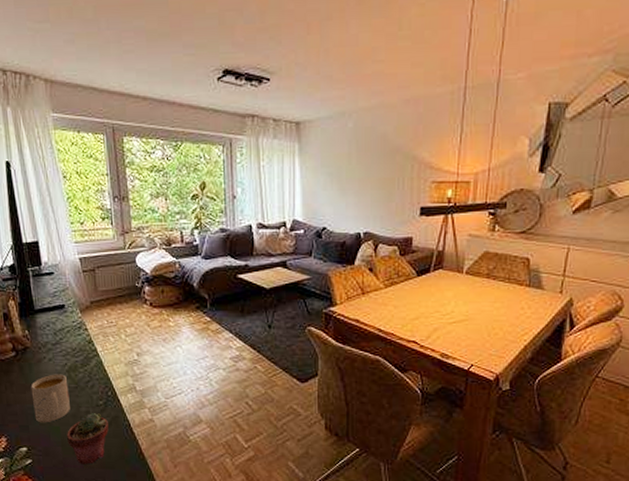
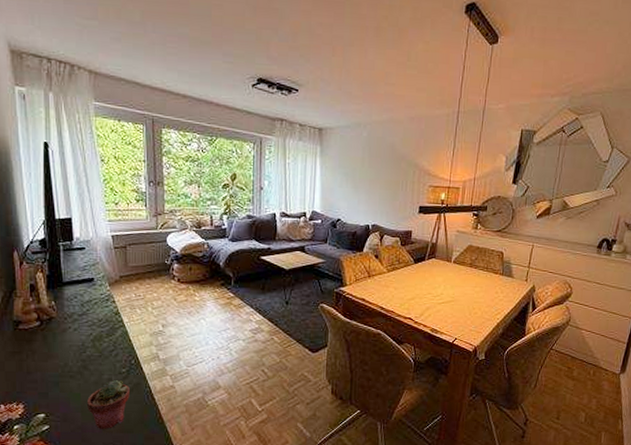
mug: present [30,374,70,423] -> none [53,343,92,390]

